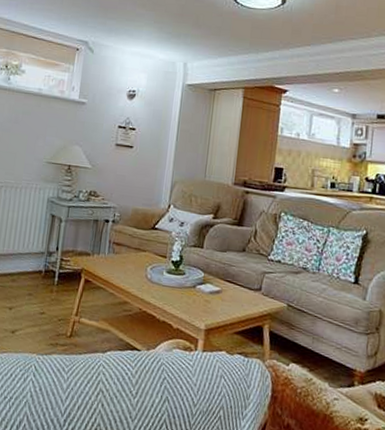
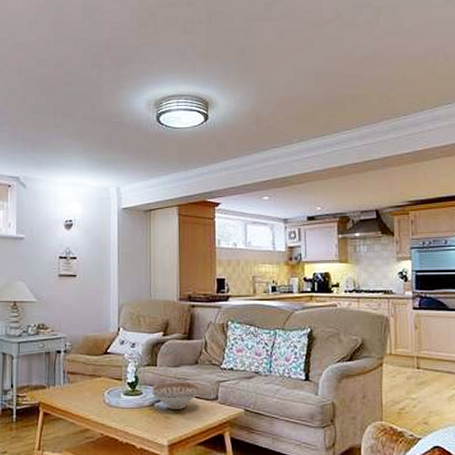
decorative bowl: none [195,265,245,295] -> present [152,381,200,409]

